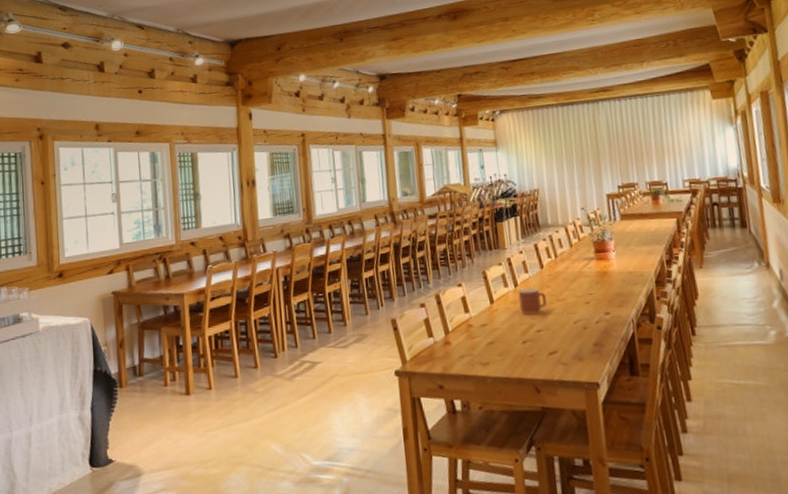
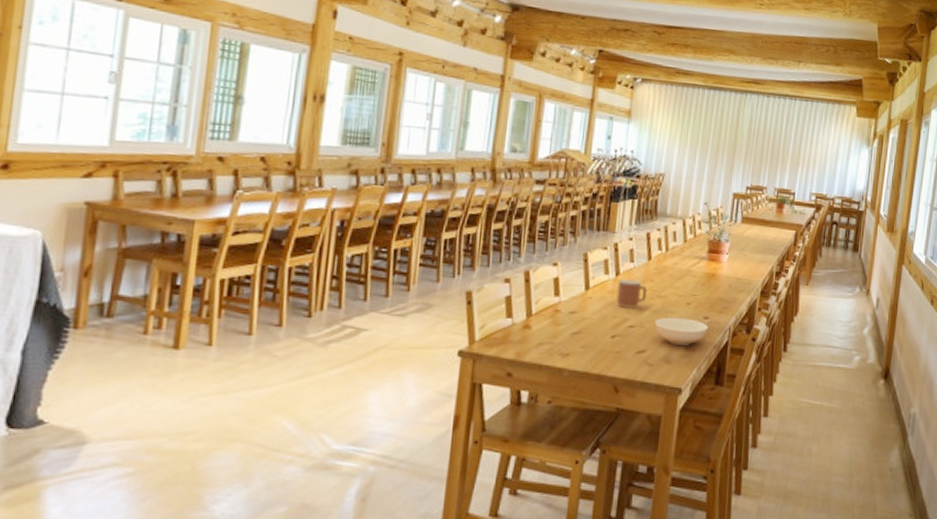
bowl: none [560,316,612,343] -> present [655,317,709,347]

